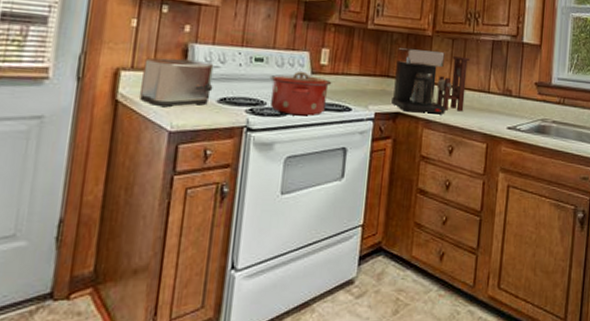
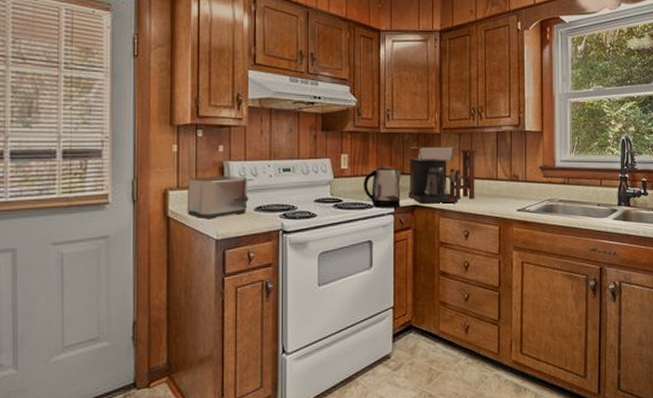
casserole: present [269,70,332,117] -> none [297,176,353,216]
kettle: none [343,66,387,115] -> present [364,167,402,210]

